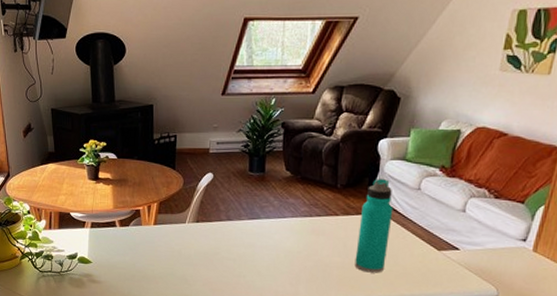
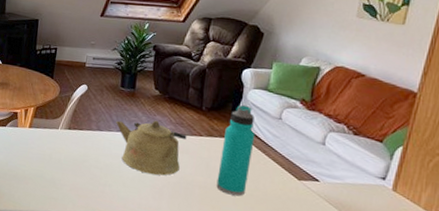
kettle: none [246,203,322,261] -> present [116,120,187,176]

